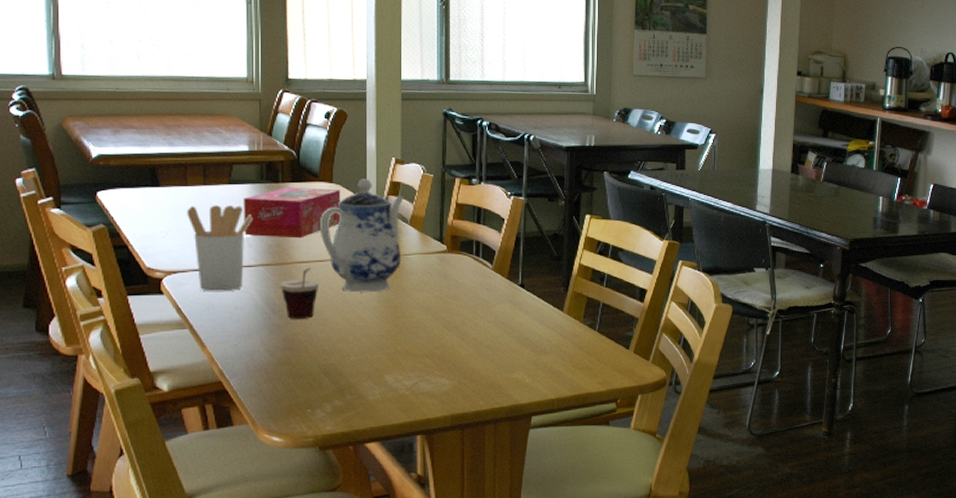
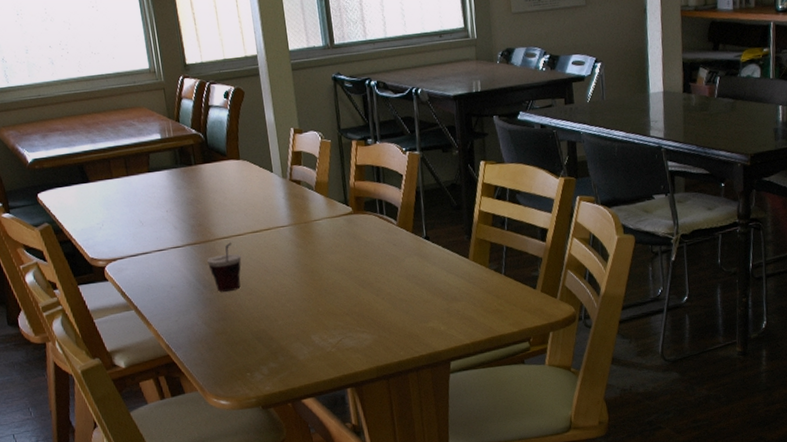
utensil holder: present [187,205,254,292] -> none [116,191,175,275]
tissue box: present [243,186,341,239] -> none [163,165,252,219]
teapot: present [319,179,404,293] -> none [233,151,312,262]

